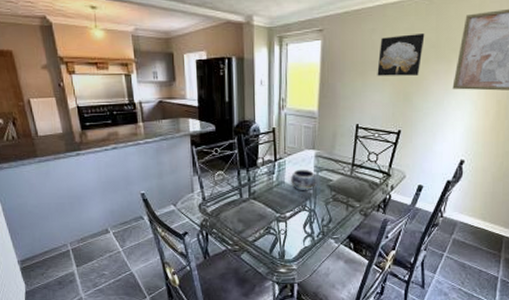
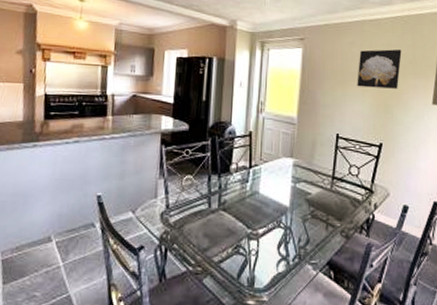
decorative bowl: present [291,169,316,191] -> none [266,178,294,205]

